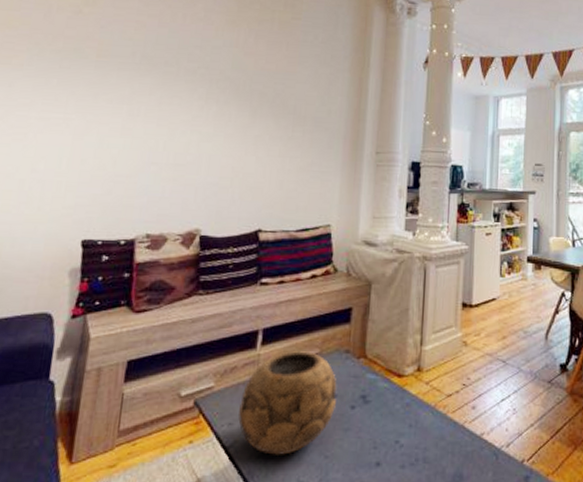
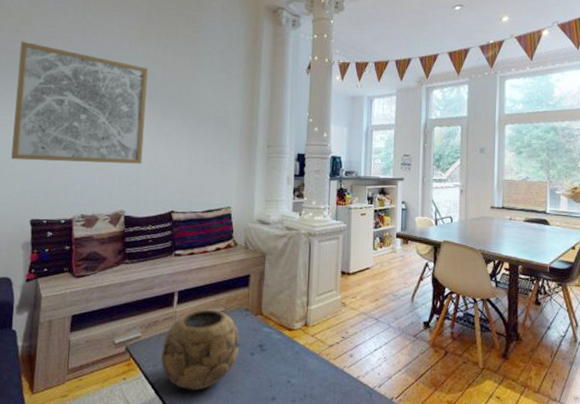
wall art: none [62,24,236,173] -> present [11,41,148,164]

